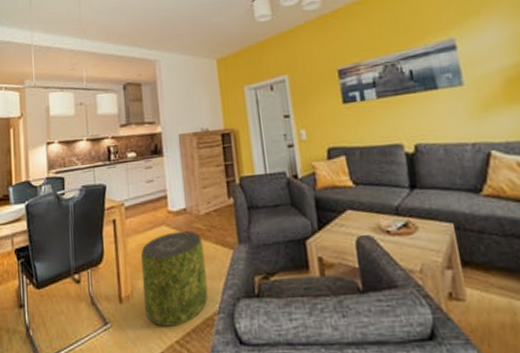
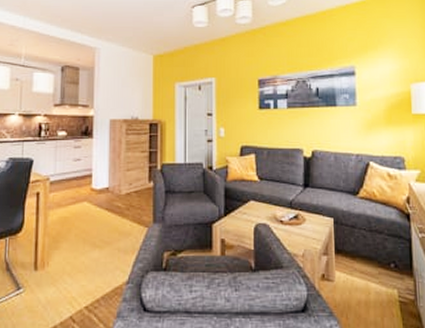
pouf: present [140,231,208,327] -> none [58,208,121,293]

